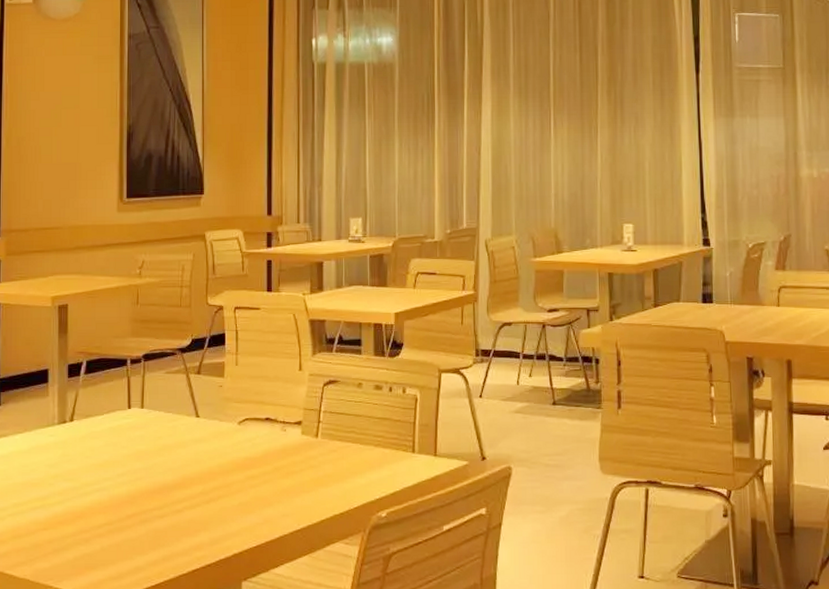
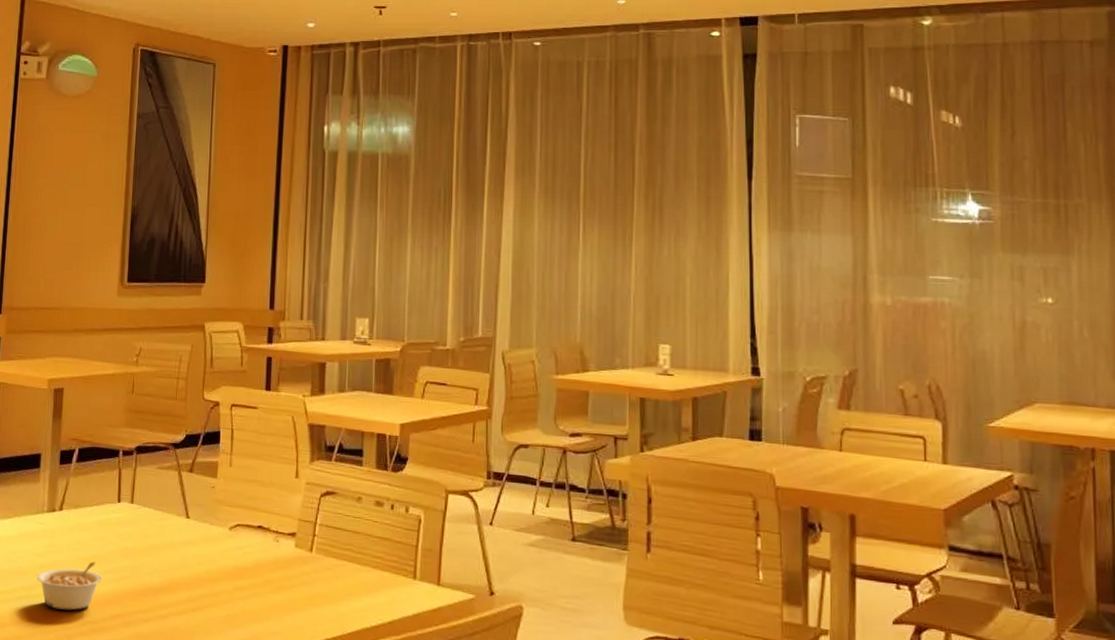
legume: none [51,467,117,515] -> present [37,561,103,611]

